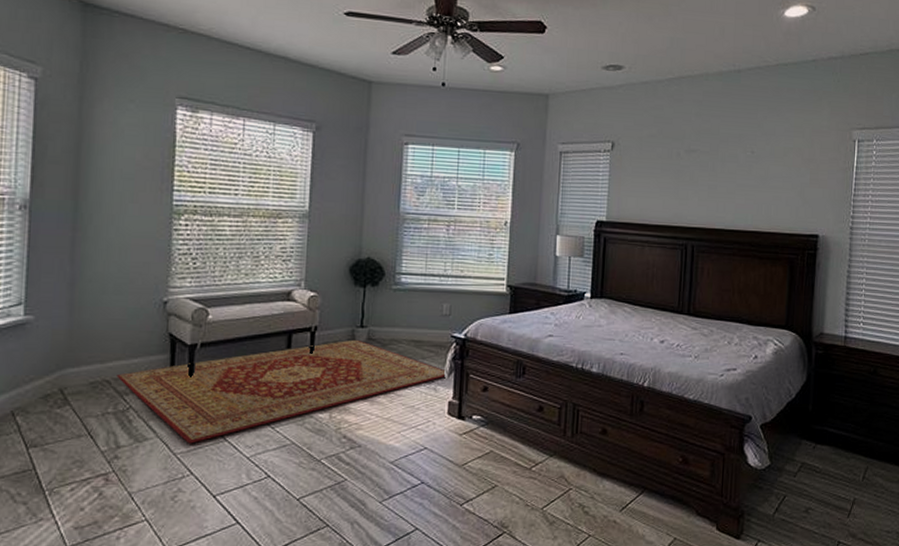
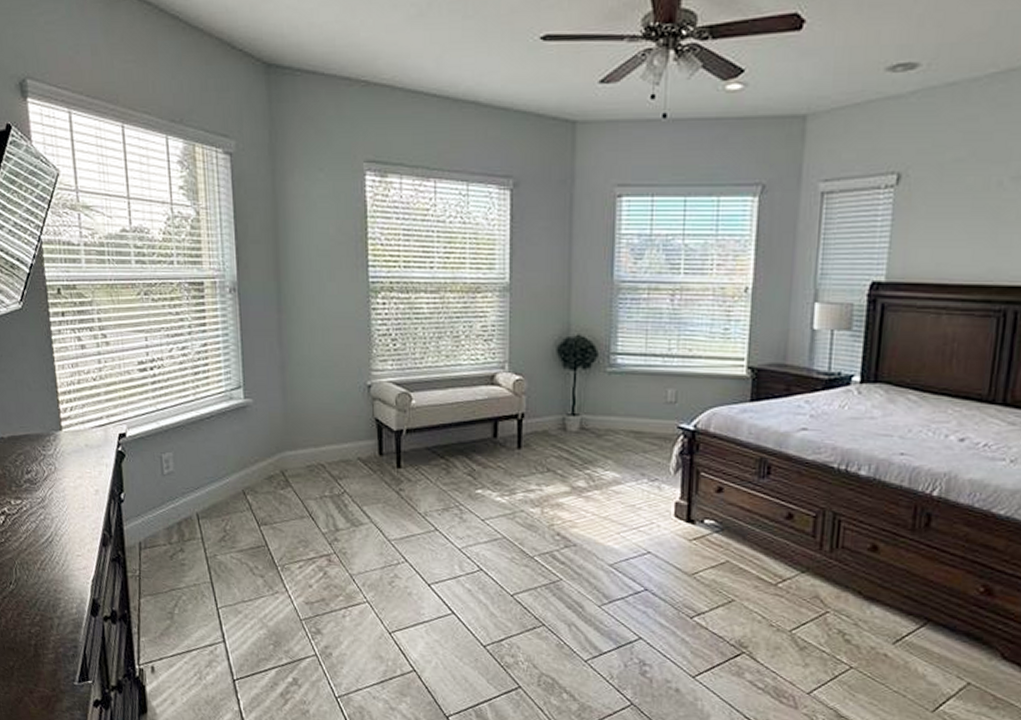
rug: present [116,339,446,444] -> none [330,428,671,532]

